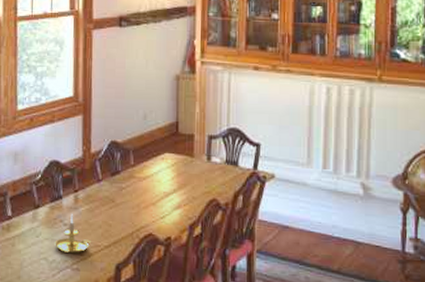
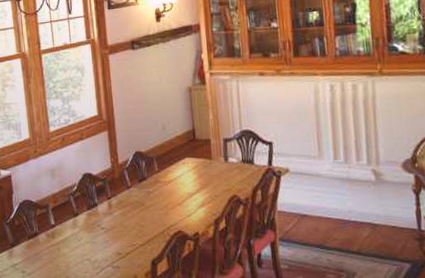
candle holder: present [55,213,91,253] -> none [95,218,127,253]

